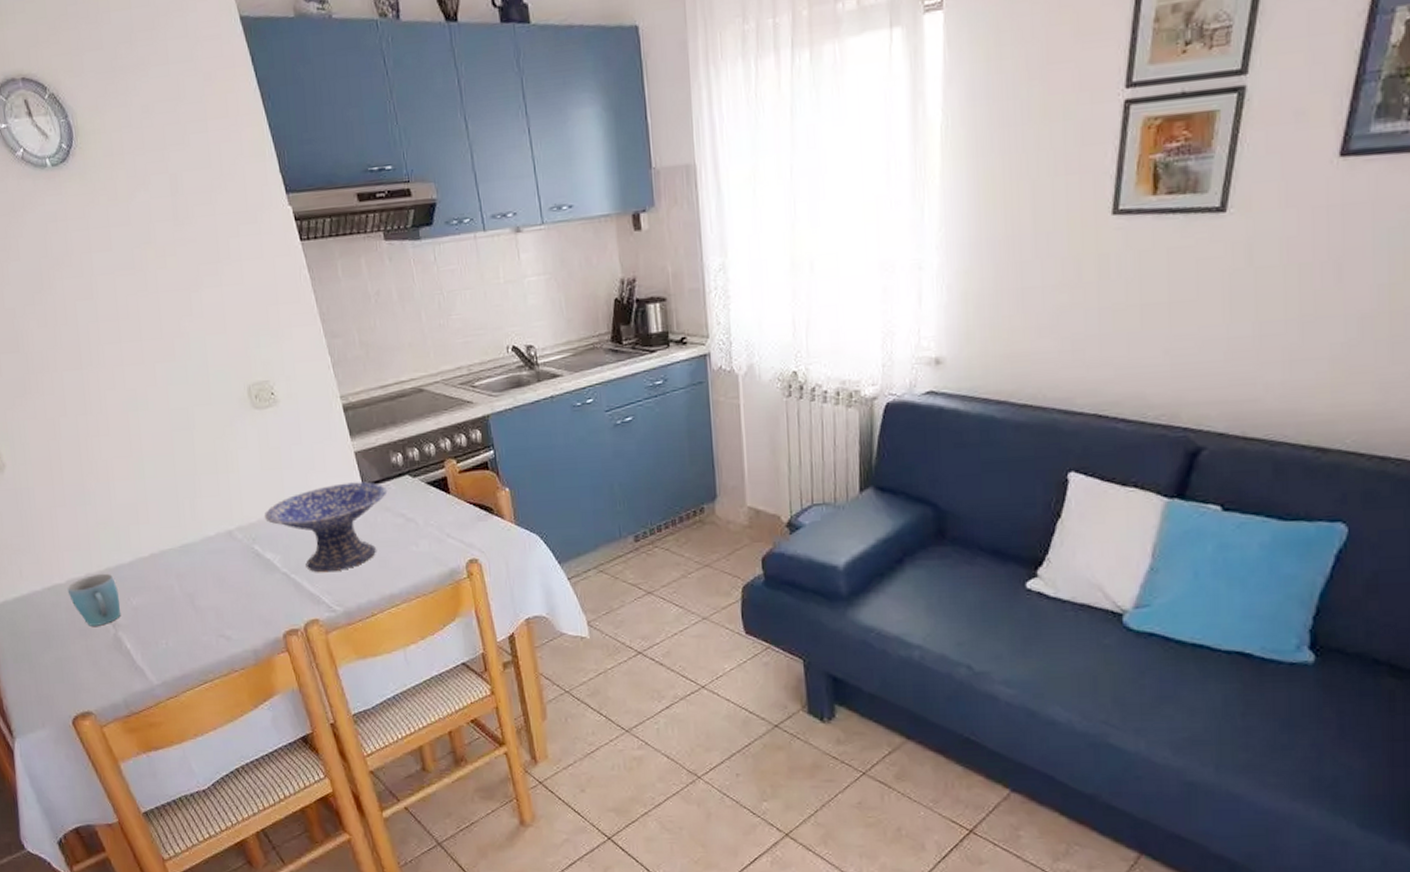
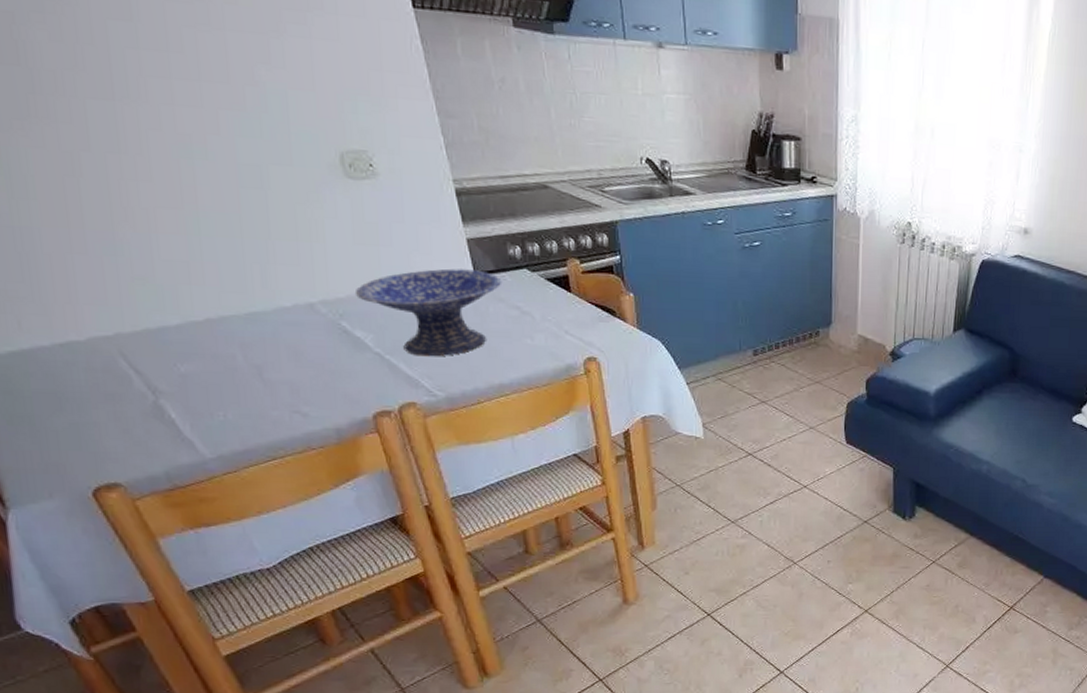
mug: present [67,573,120,626] -> none [88,334,163,391]

